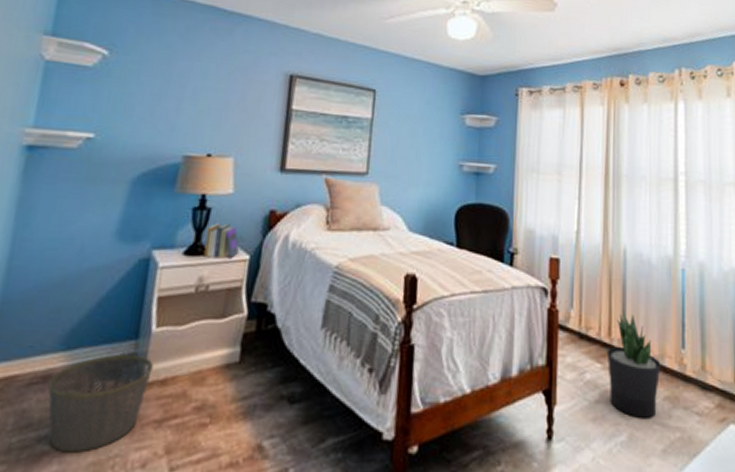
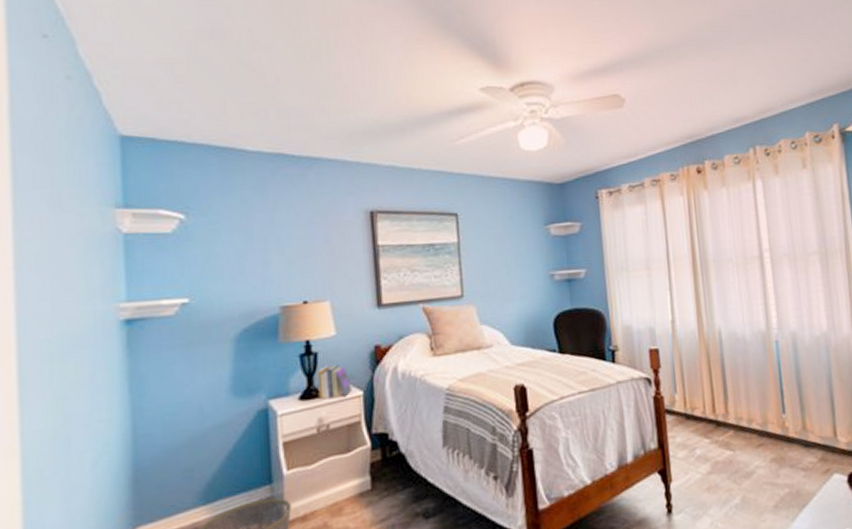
planter: present [606,309,661,418] -> none [713,386,765,482]

